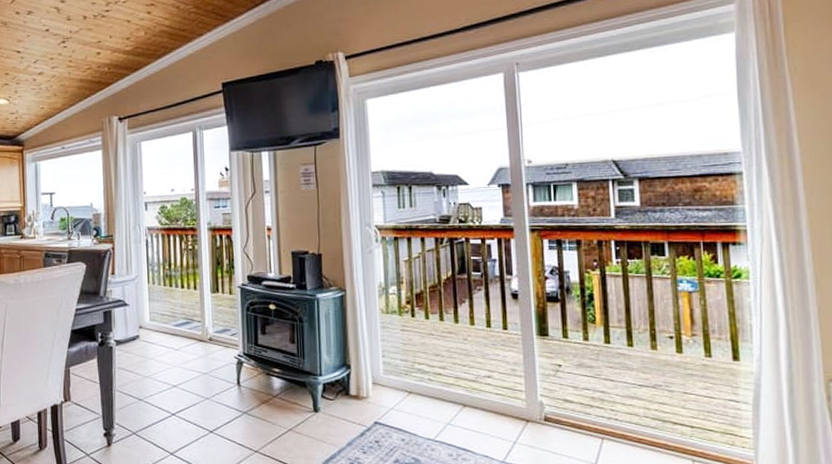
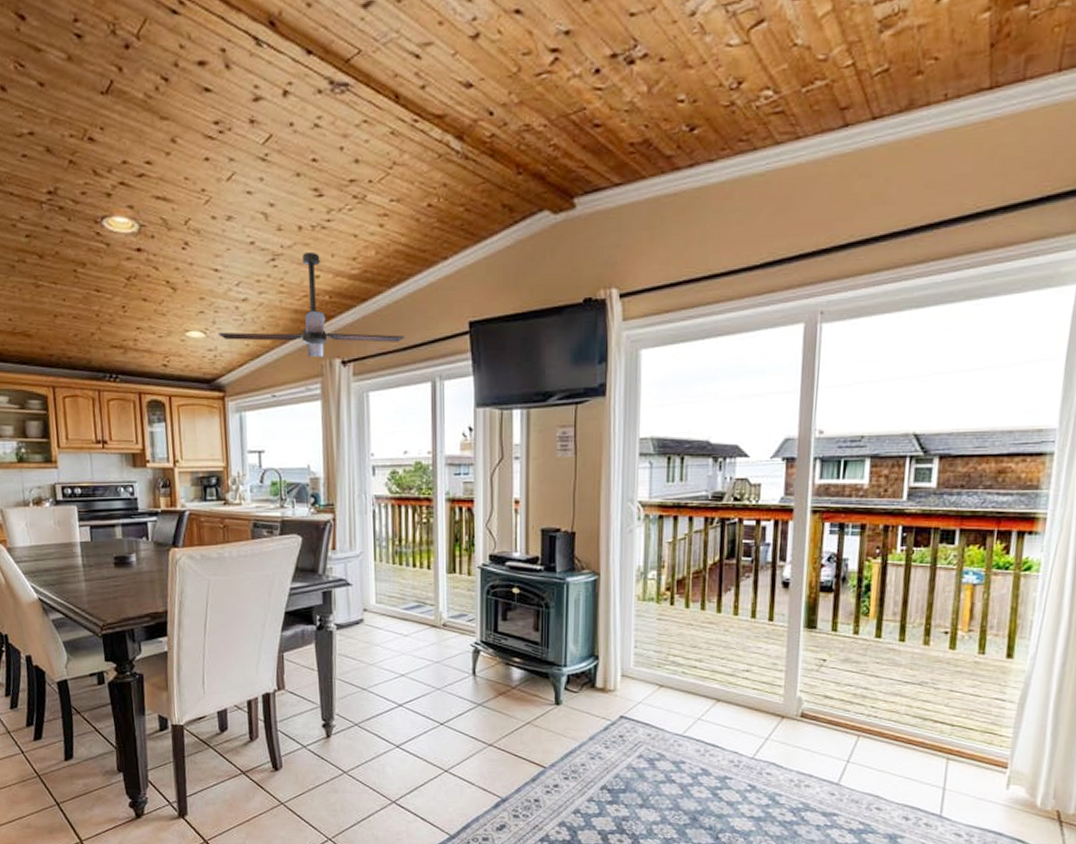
ceiling fan: none [19,34,170,116] -> present [218,251,405,358]

